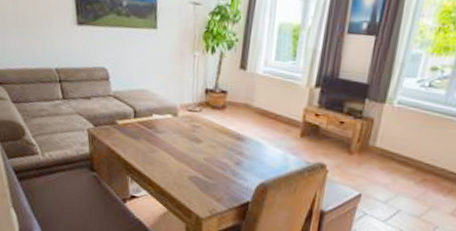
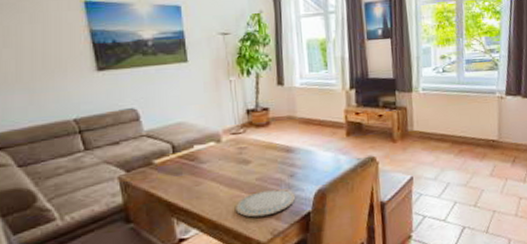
plate: none [182,171,239,195] -> present [236,189,296,218]

